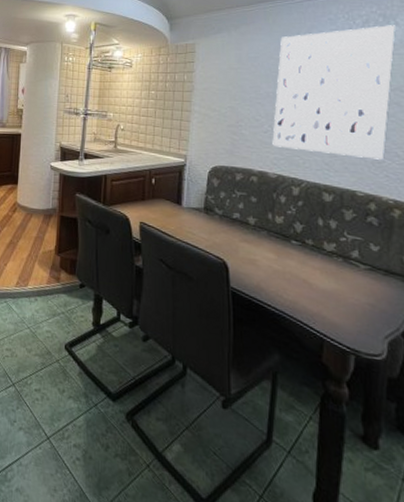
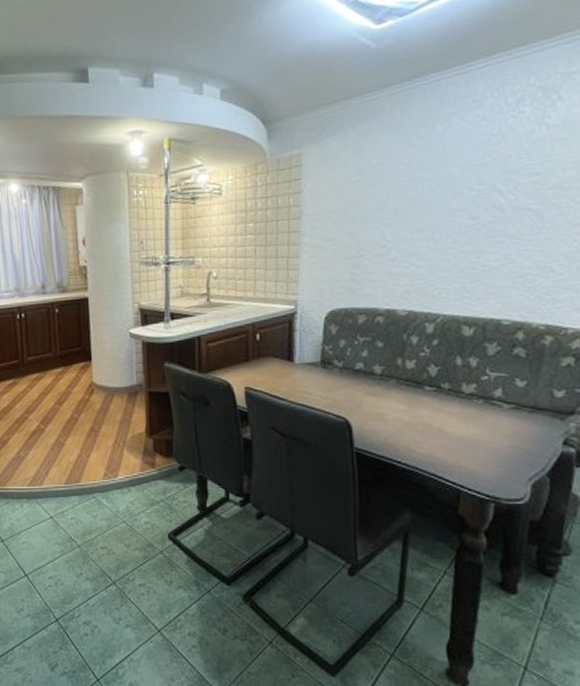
wall art: present [272,25,396,160] -> none [401,100,558,279]

